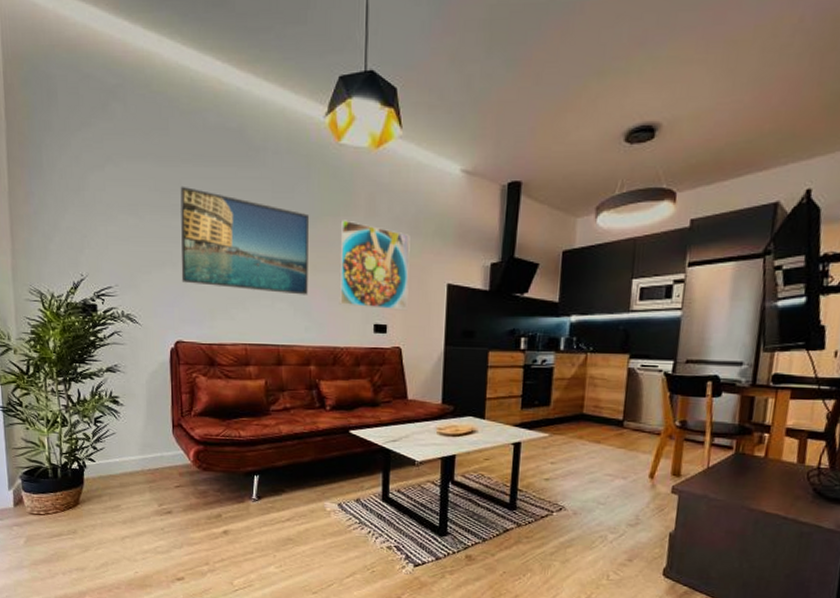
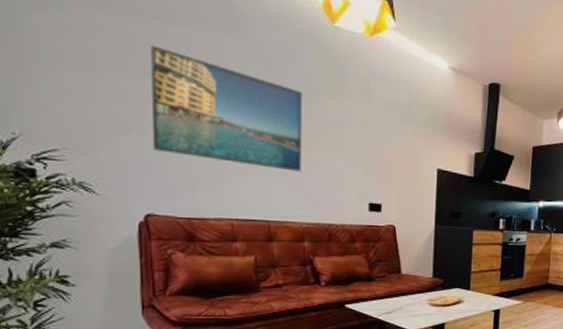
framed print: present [339,220,410,311] -> none [334,100,404,192]

